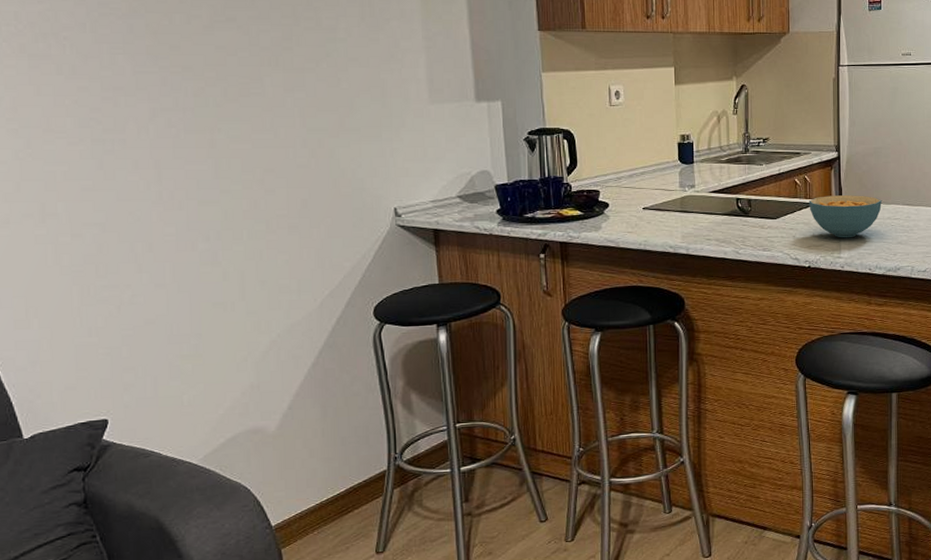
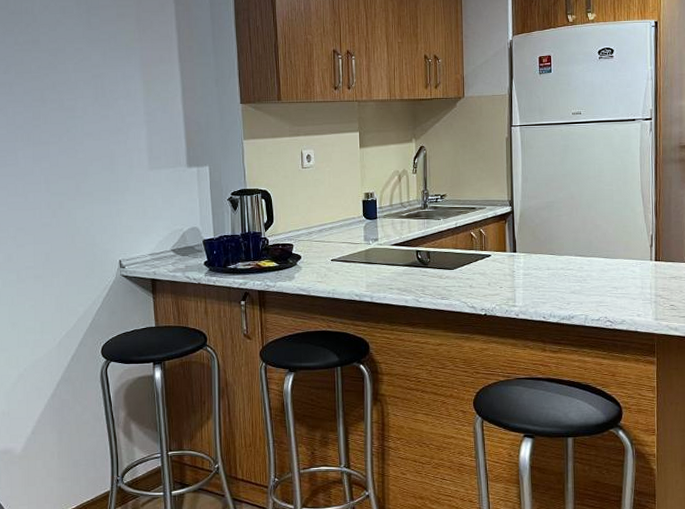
cereal bowl: present [809,195,882,238] -> none [484,247,555,288]

